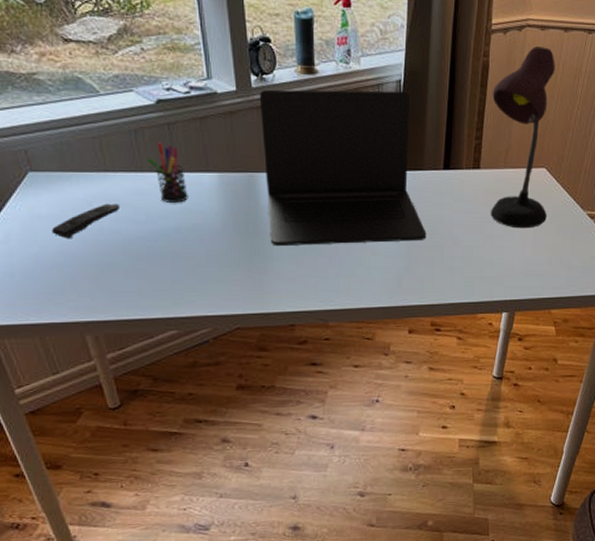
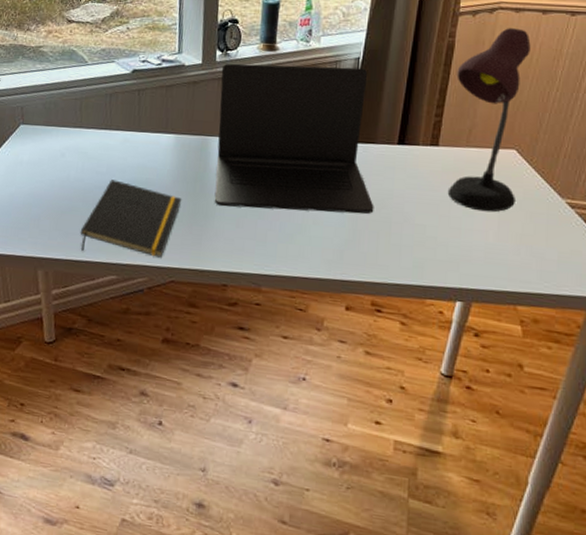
remote control: present [52,203,121,239] -> none [28,155,88,183]
notepad: none [127,228,235,310] -> present [80,180,181,258]
pen holder: present [146,142,188,203] -> none [116,105,146,159]

